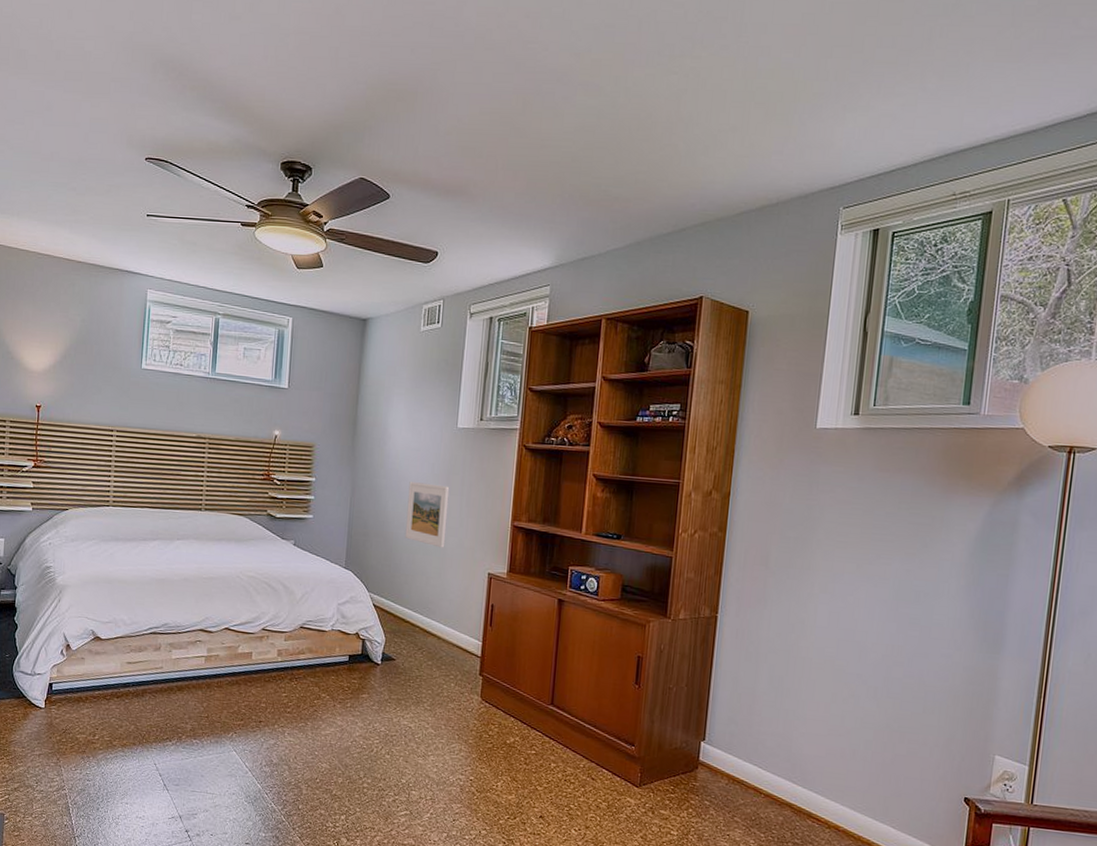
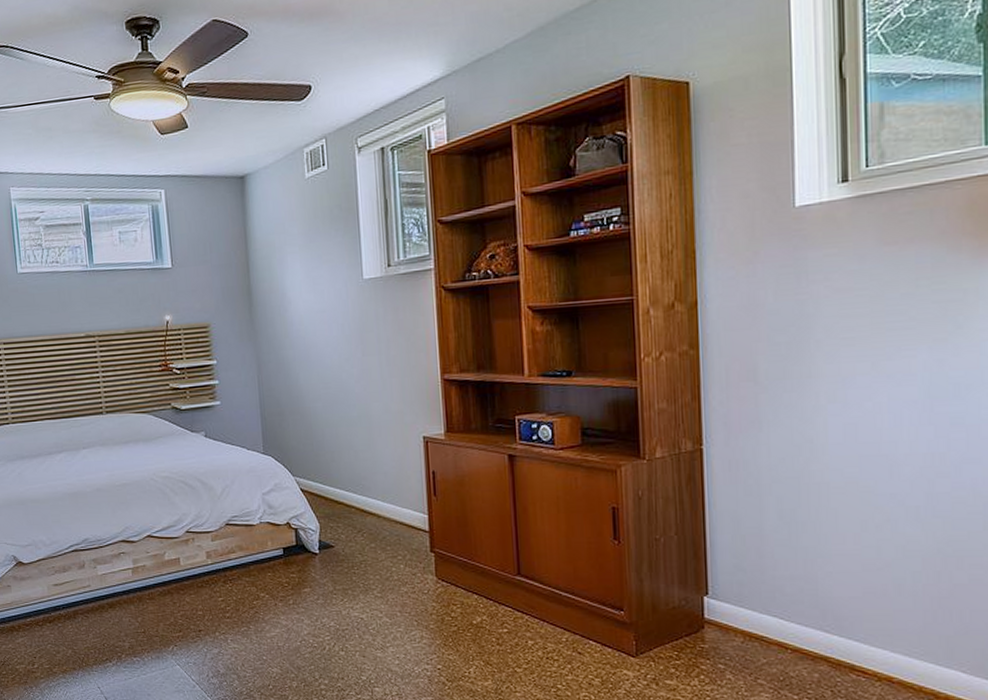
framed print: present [405,482,450,548] -> none [319,346,370,417]

